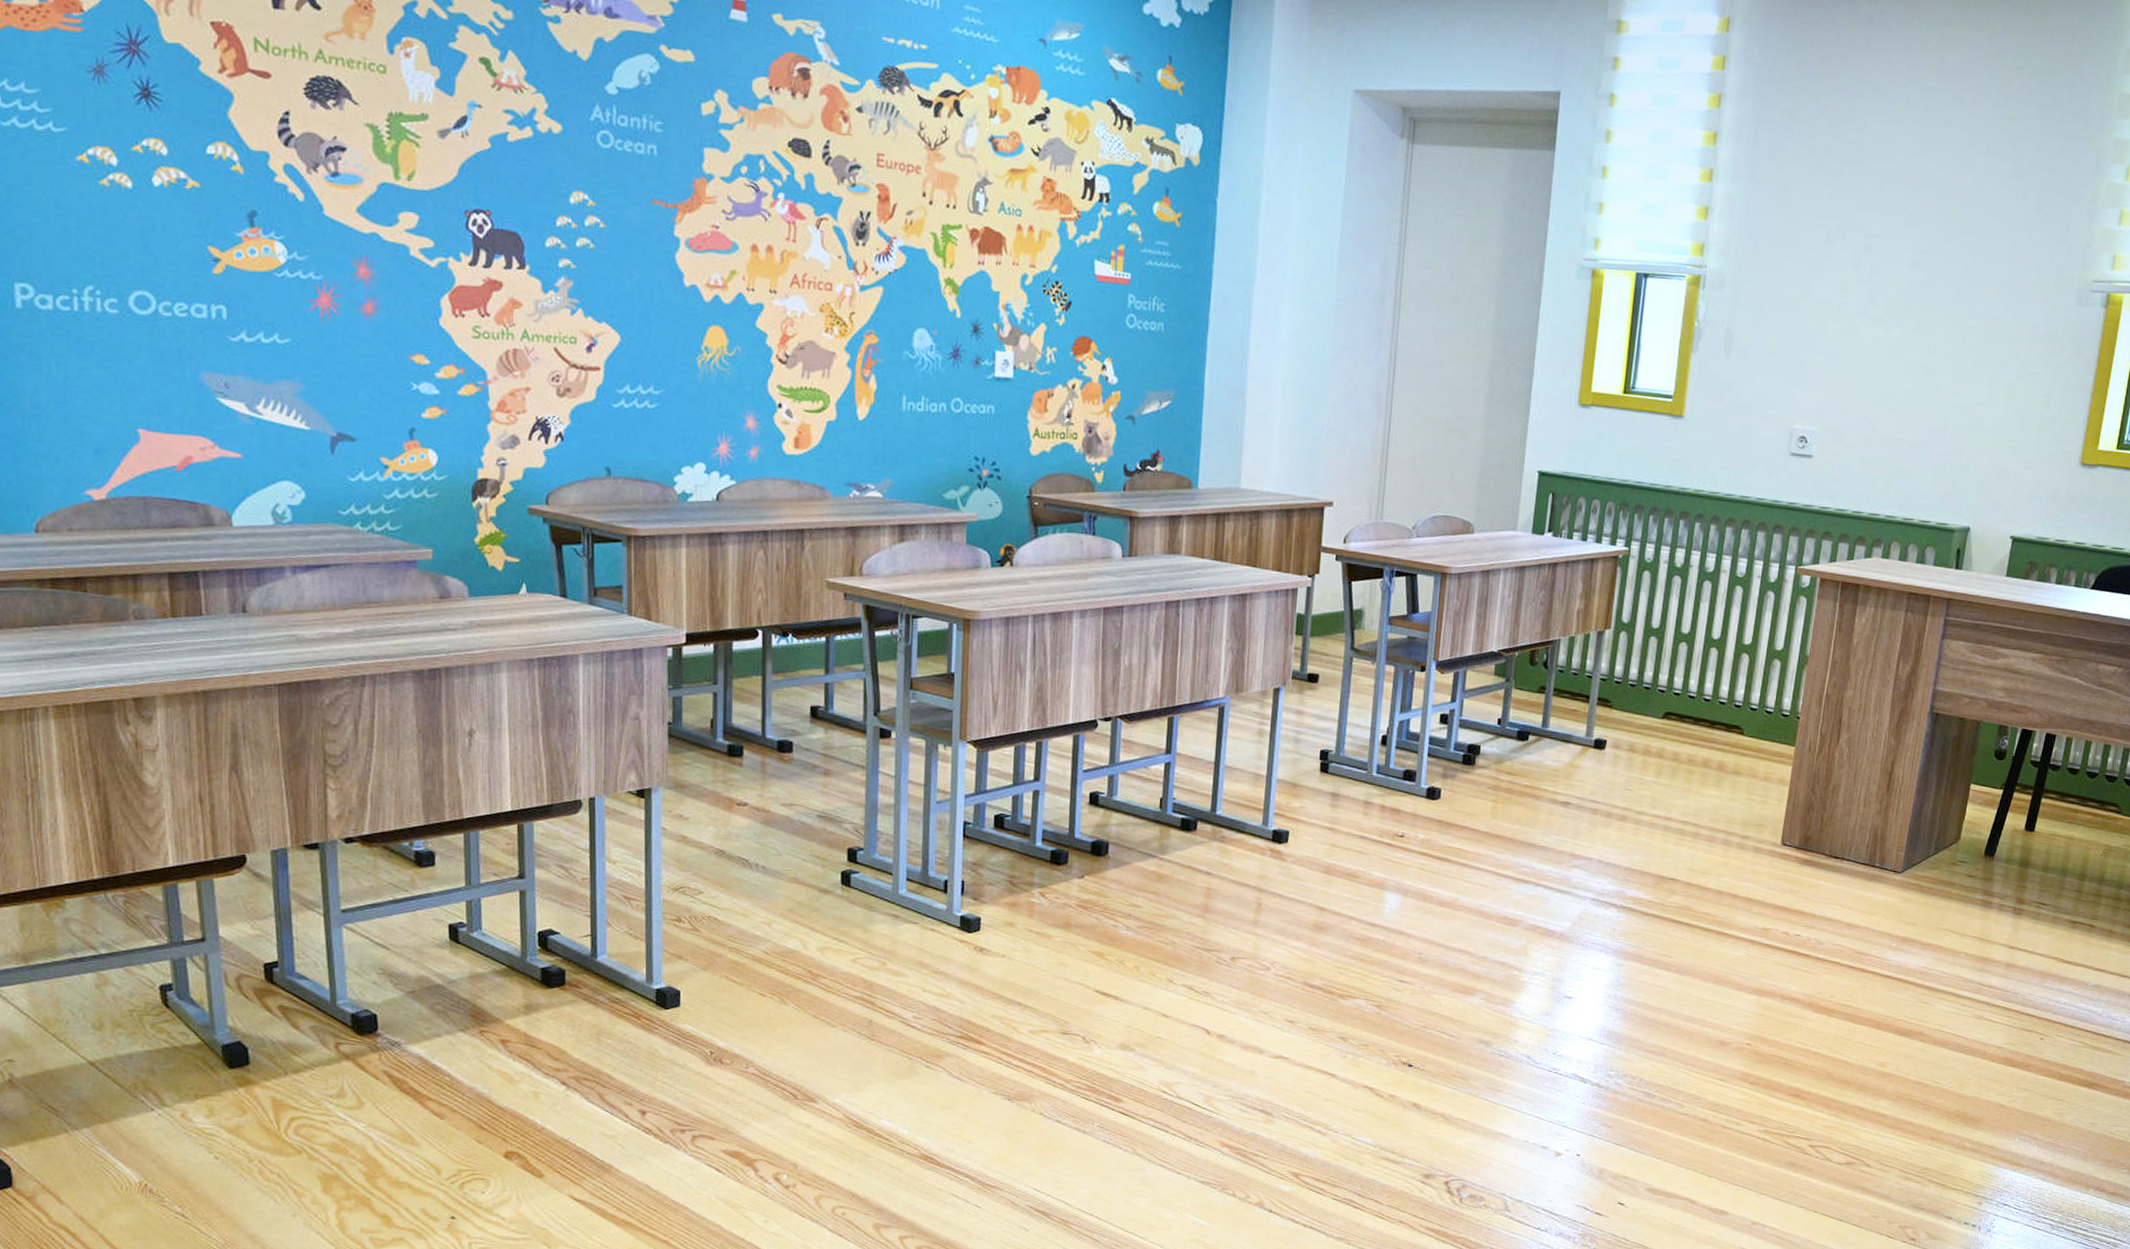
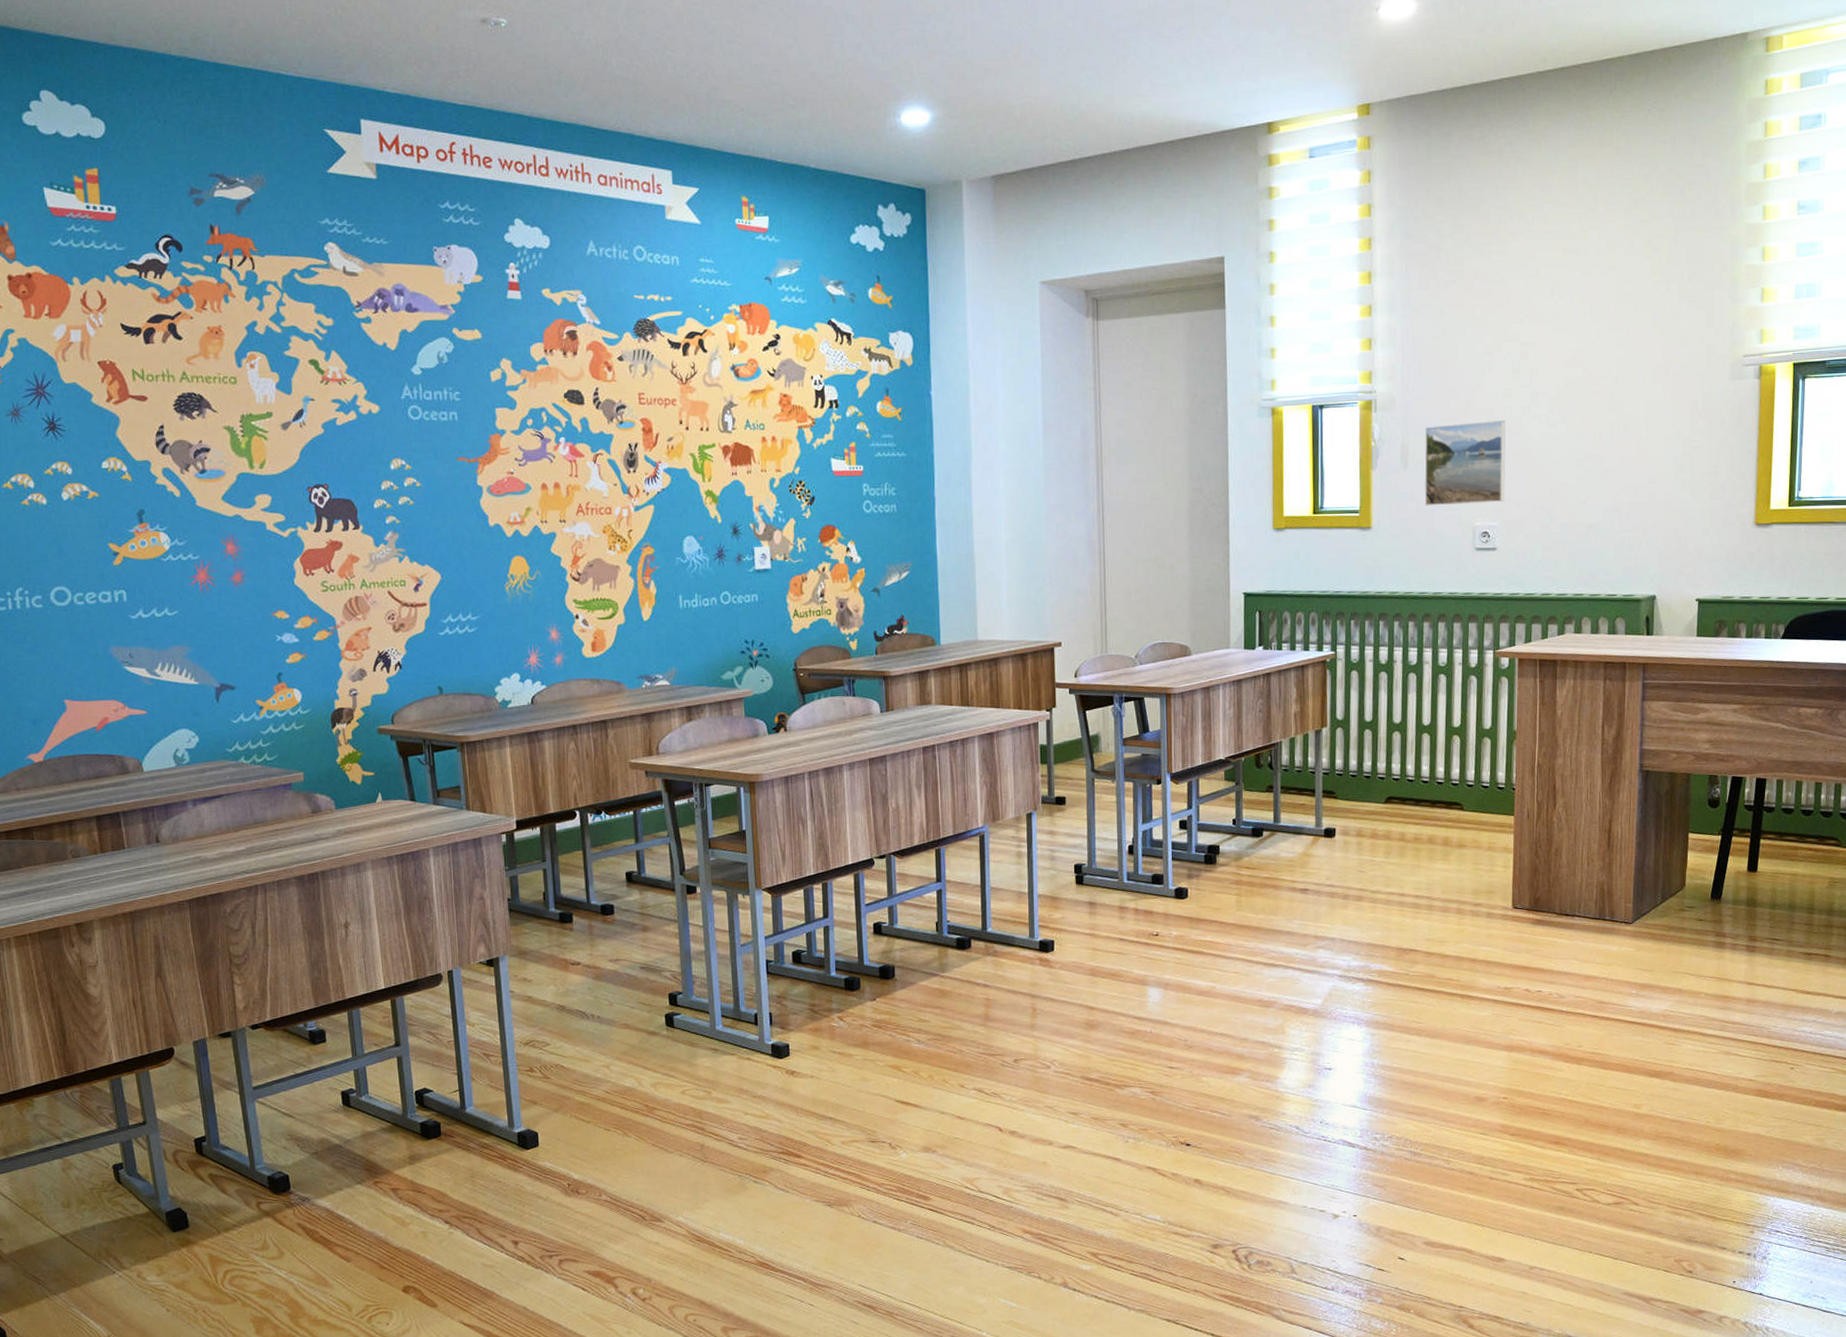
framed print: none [1743,312,1840,406] -> present [1424,420,1506,506]

